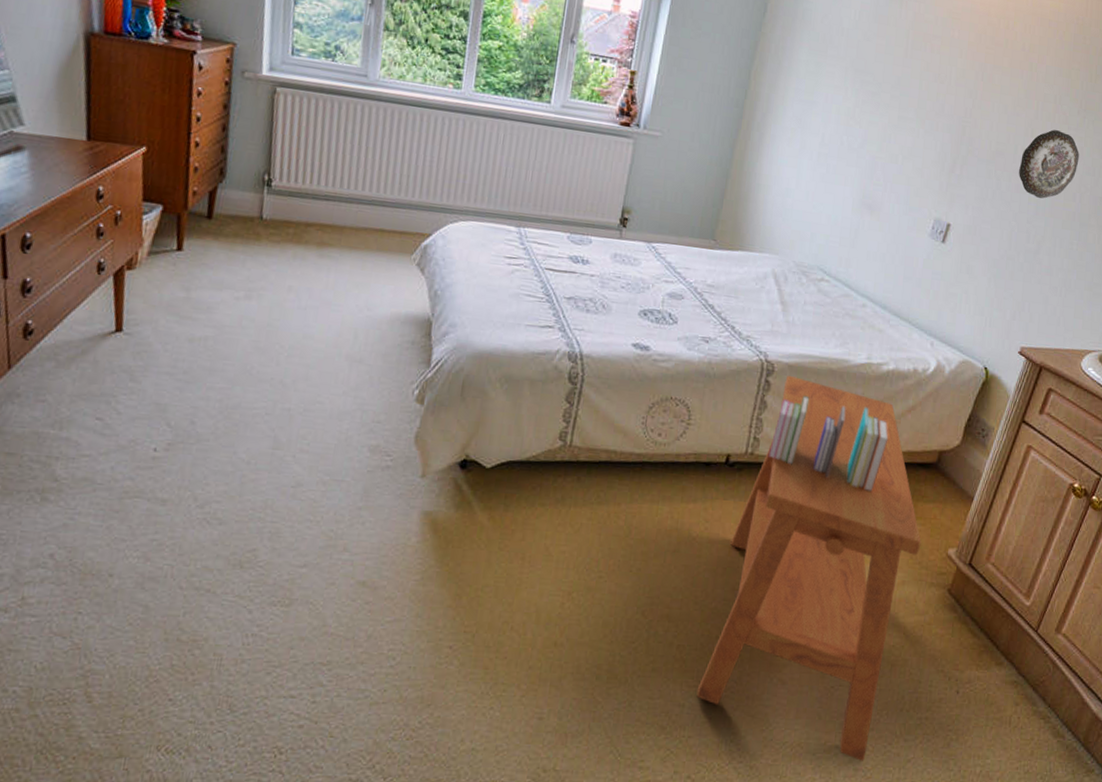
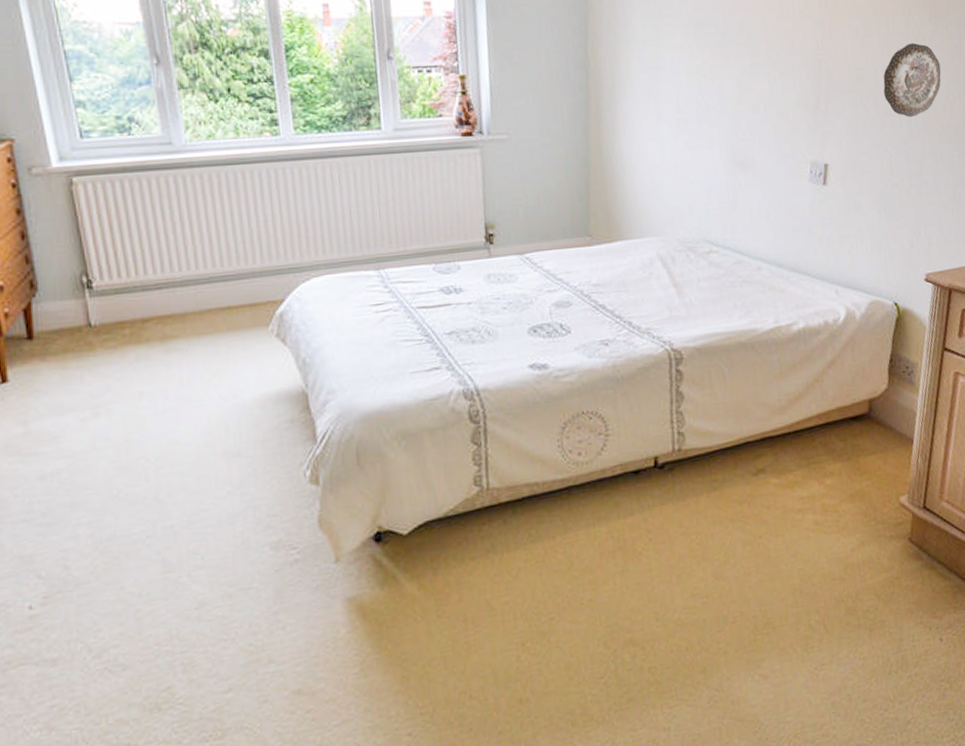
side table: present [696,375,921,761] -> none [678,358,872,736]
book: present [769,395,889,493] -> none [697,373,816,460]

